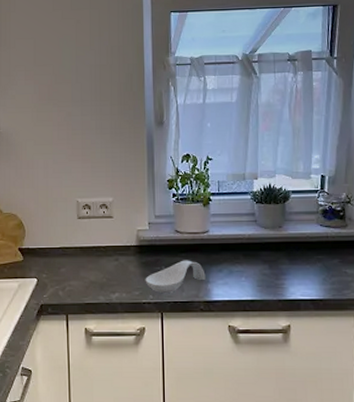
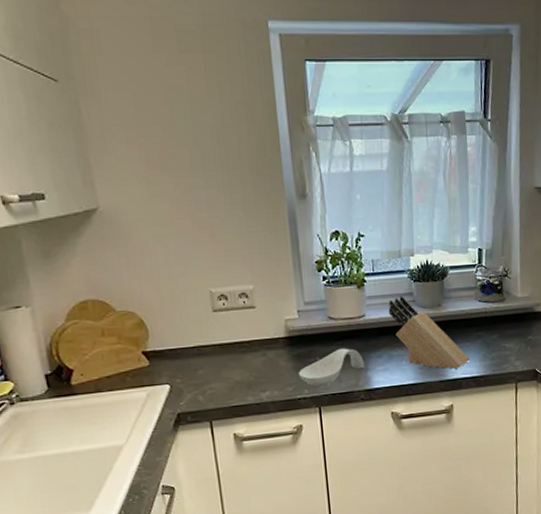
knife block: none [230,214,310,289] -> present [388,295,471,369]

